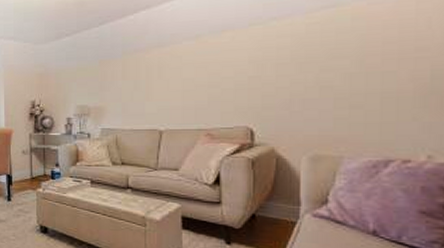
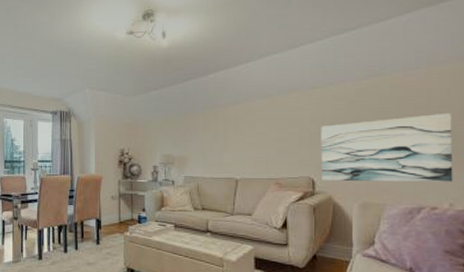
wall art: none [261,46,433,130] -> present [321,112,453,182]

